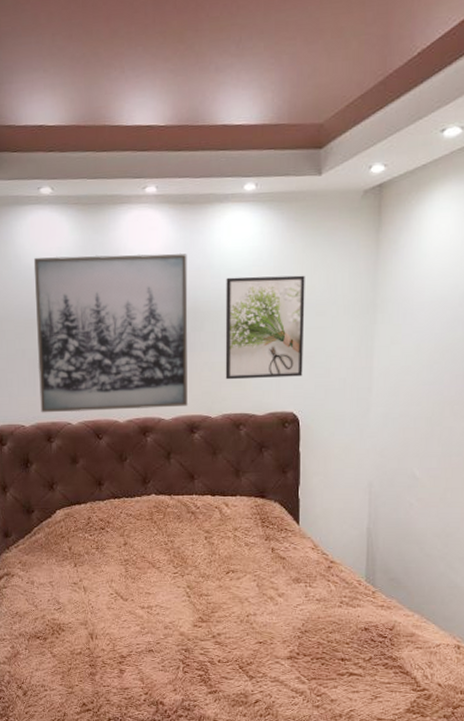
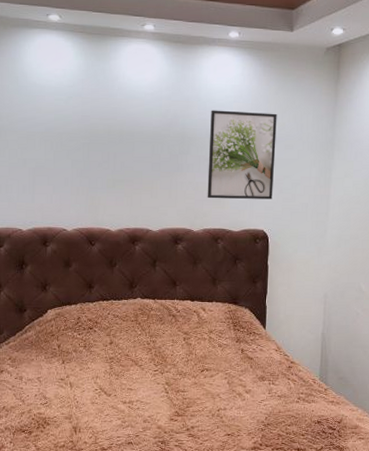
wall art: present [33,253,188,413] -> none [38,76,178,220]

